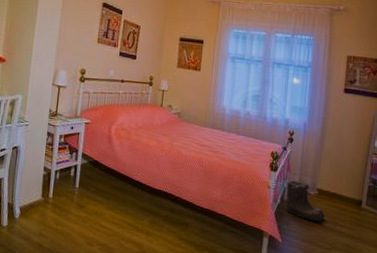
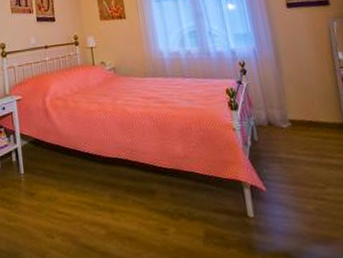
boots: present [285,180,325,222] -> none [254,115,308,159]

